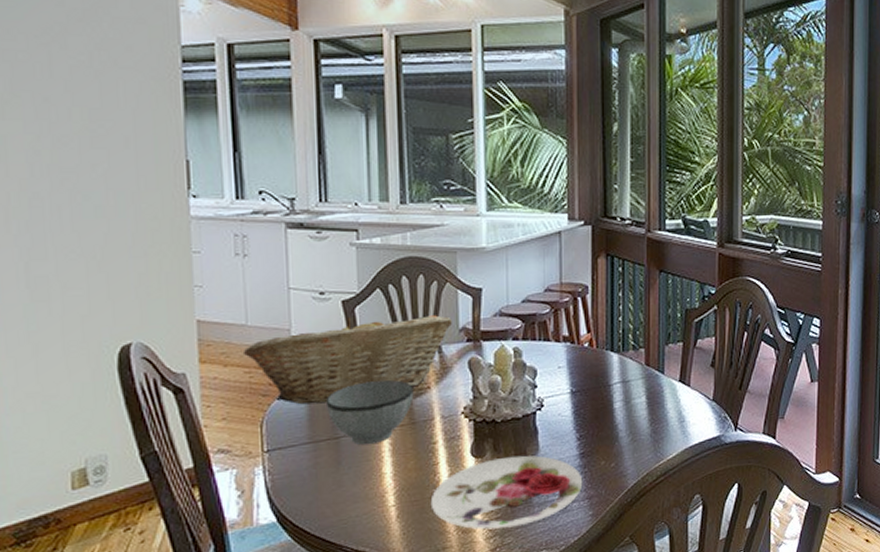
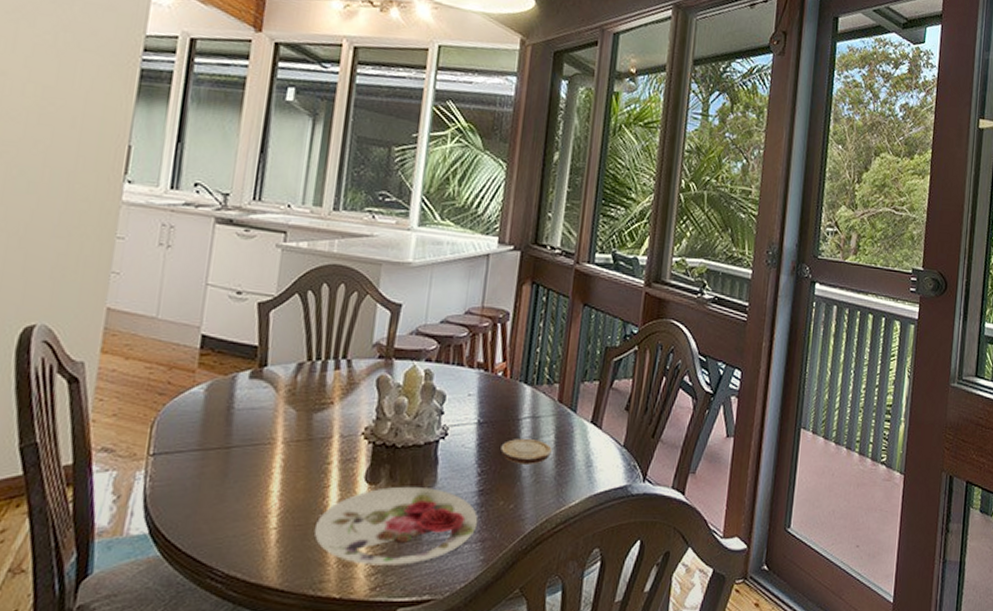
fruit basket: present [242,315,452,405] -> none [147,320,367,409]
bowl: present [327,379,414,446] -> none [223,389,317,459]
wood slice: none [596,402,644,426] -> present [501,439,552,464]

